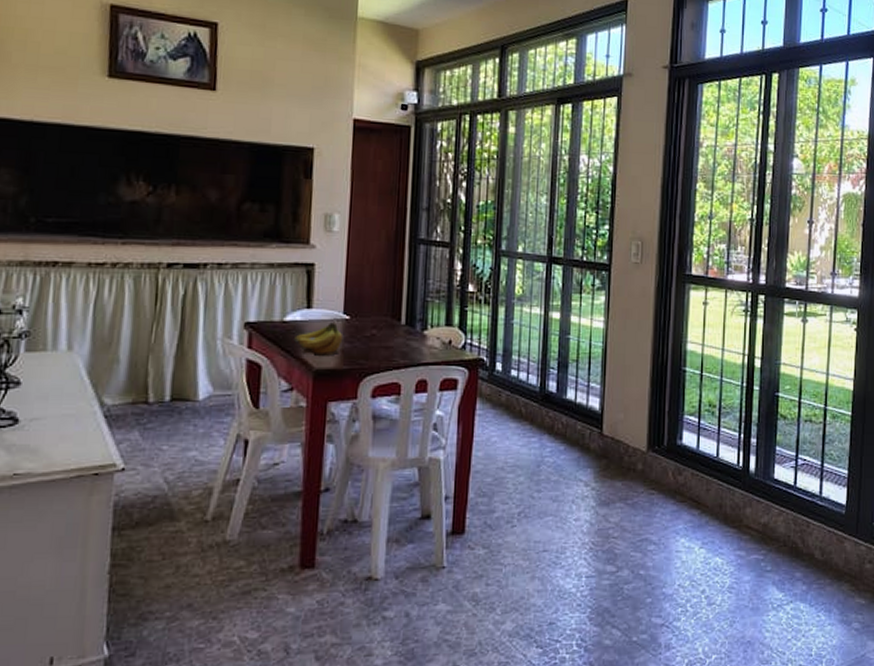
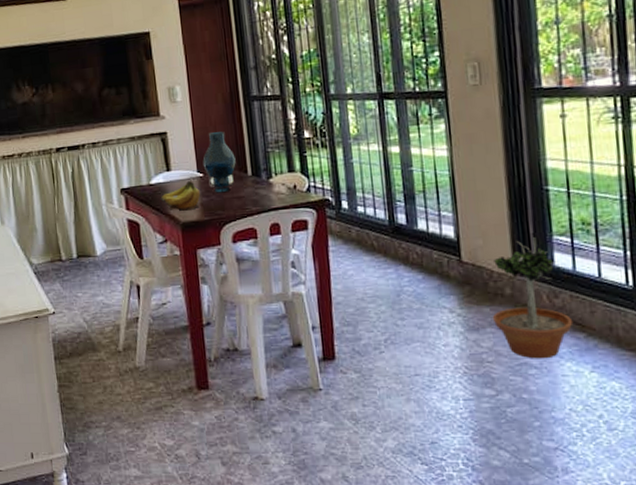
vase: none [351,272,390,340] -> present [203,131,236,193]
potted tree: none [622,415,691,535] -> present [492,237,573,359]

